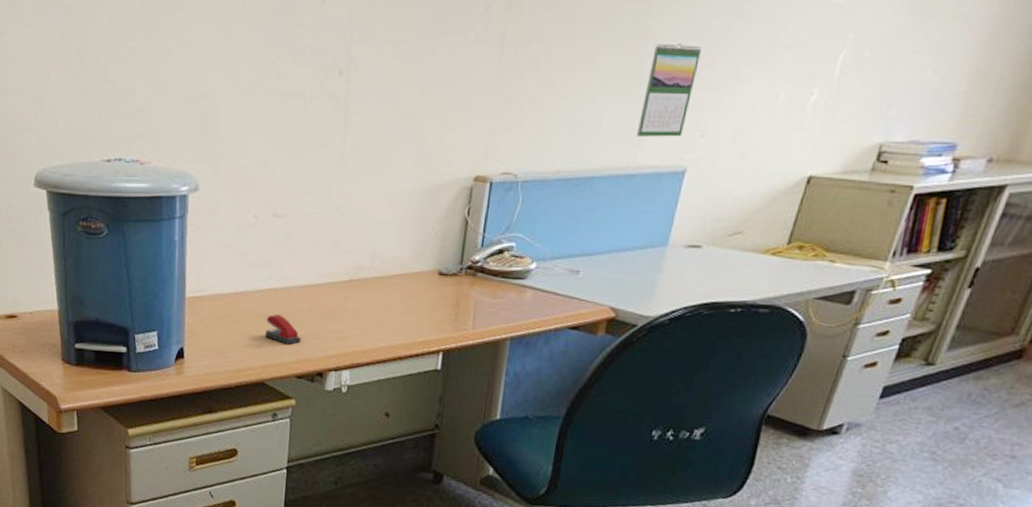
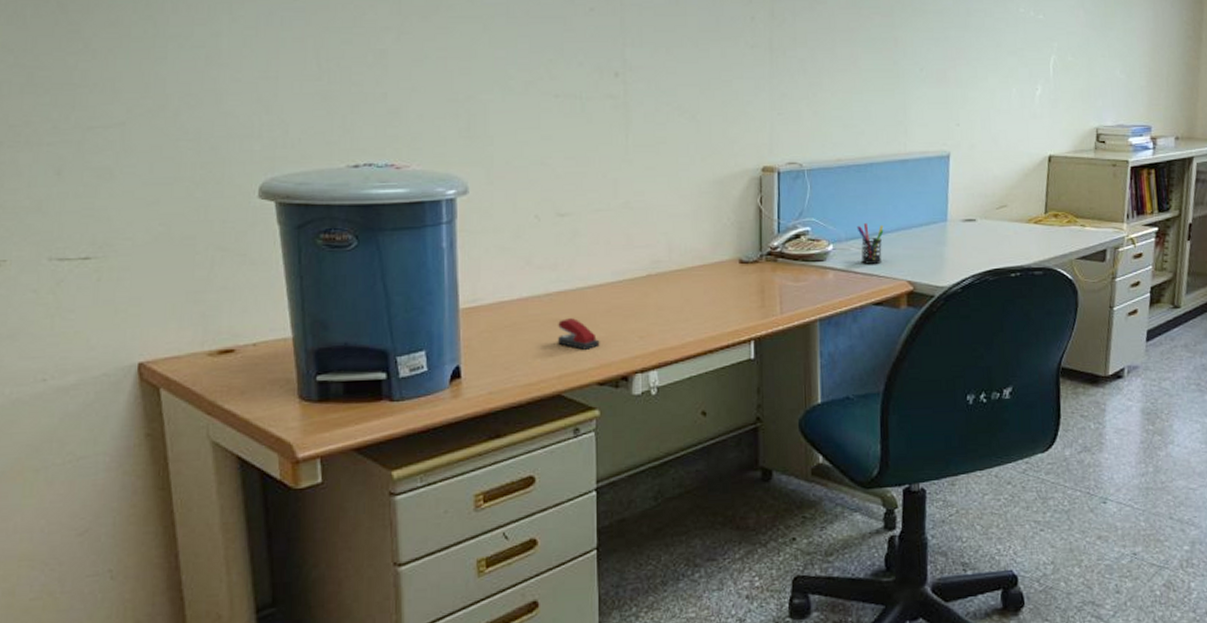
pen holder: none [563,242,595,287] -> present [856,223,884,264]
calendar: present [637,43,702,137] -> none [902,49,943,127]

